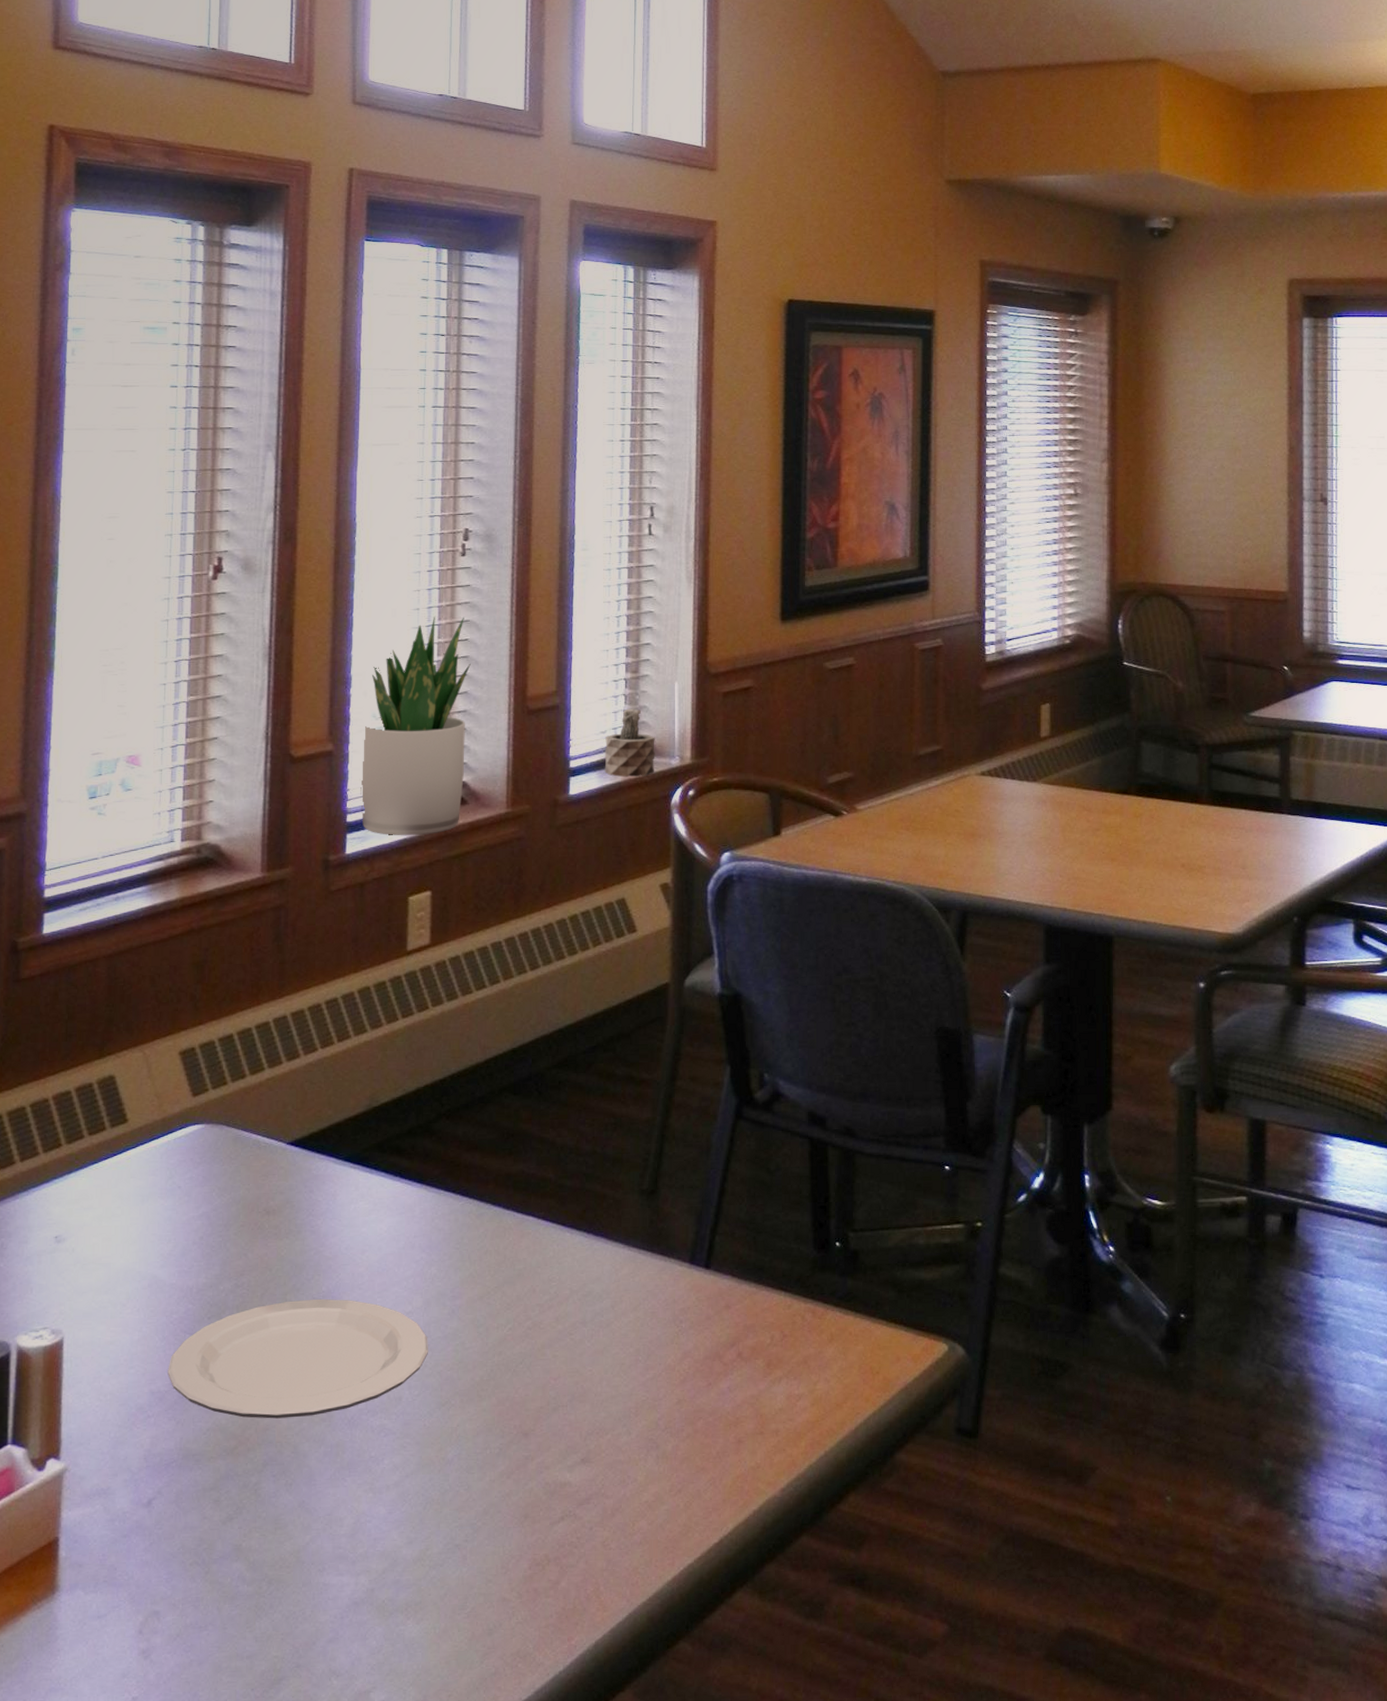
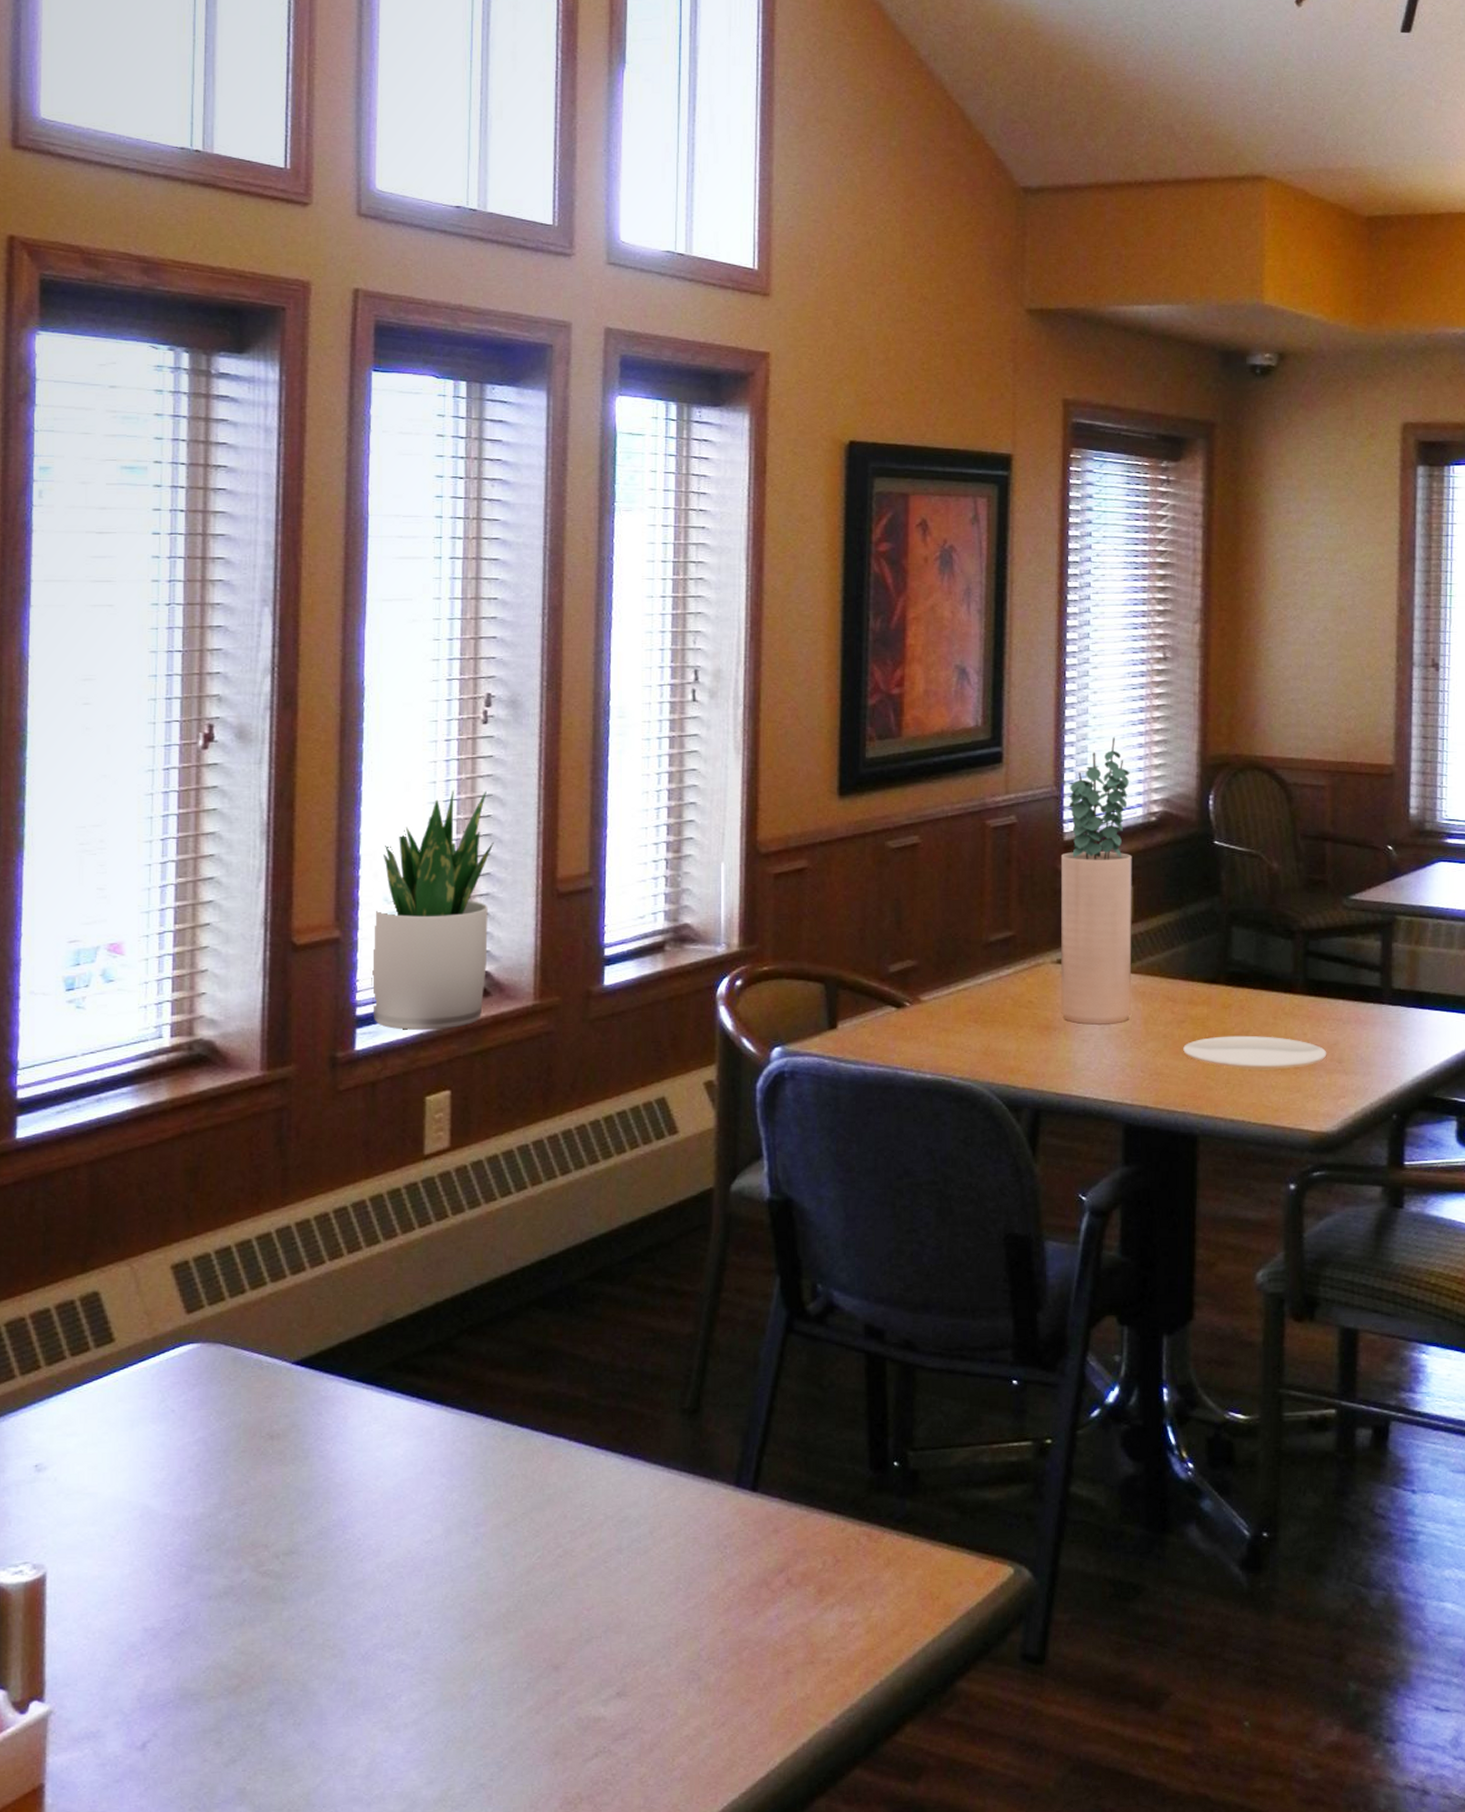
plate: present [168,1298,428,1419] -> none [162,1527,449,1656]
succulent plant: present [604,708,655,778] -> none [643,891,699,967]
vase: none [983,567,1050,832] -> present [1060,737,1132,1025]
plate: none [1098,842,1232,875] -> present [1183,1035,1327,1070]

